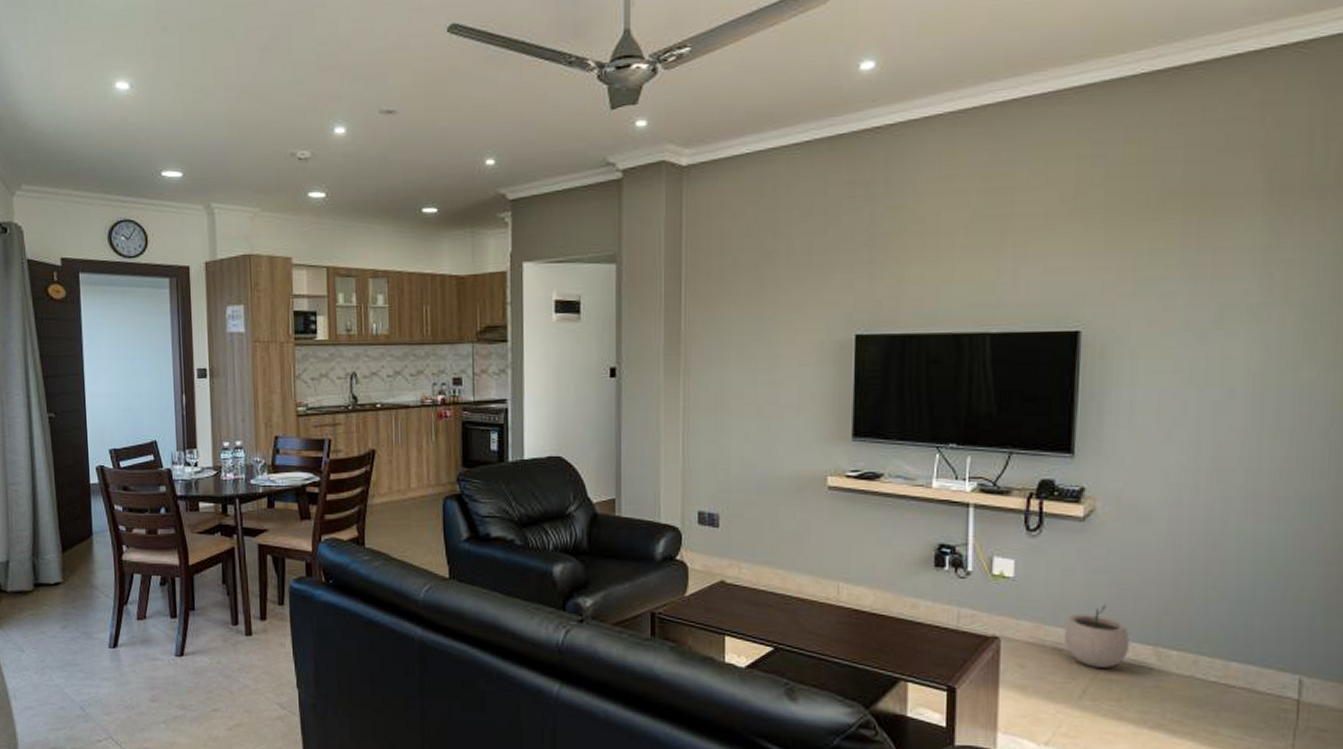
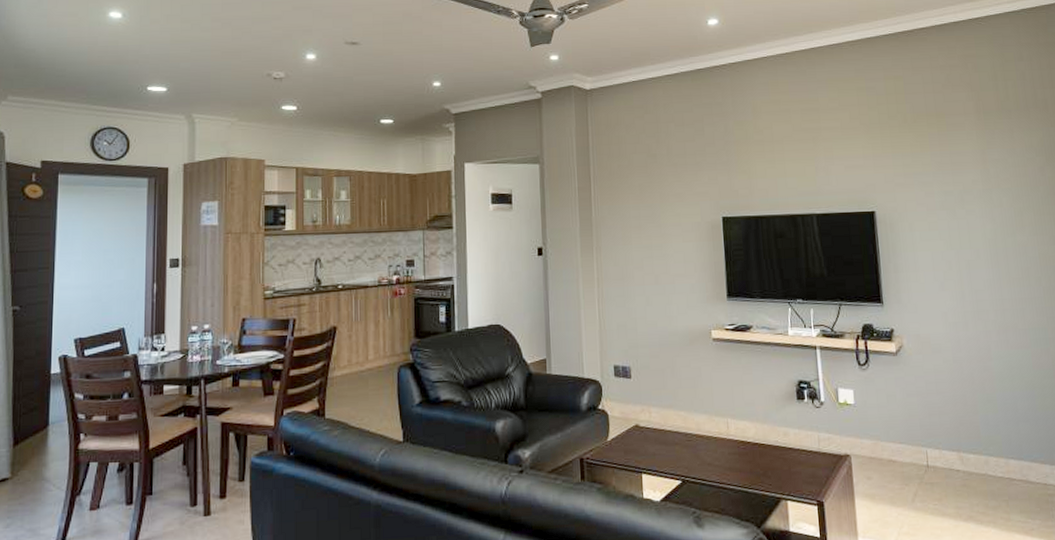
plant pot: present [1064,604,1130,668] -> none [895,421,942,474]

